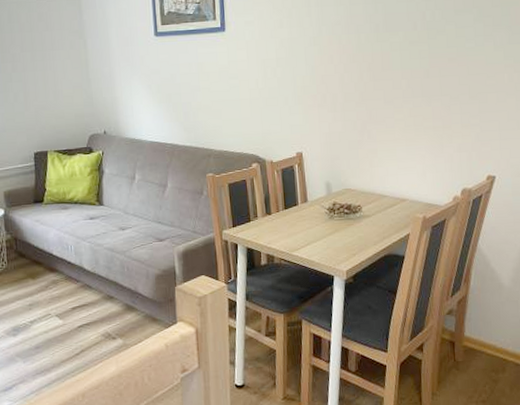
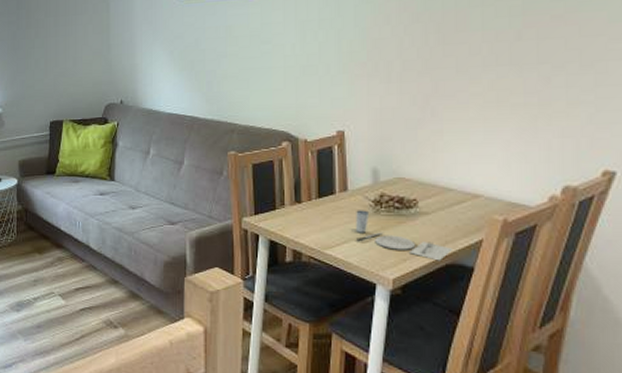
place setting: none [315,217,388,253] -> present [356,210,452,261]

